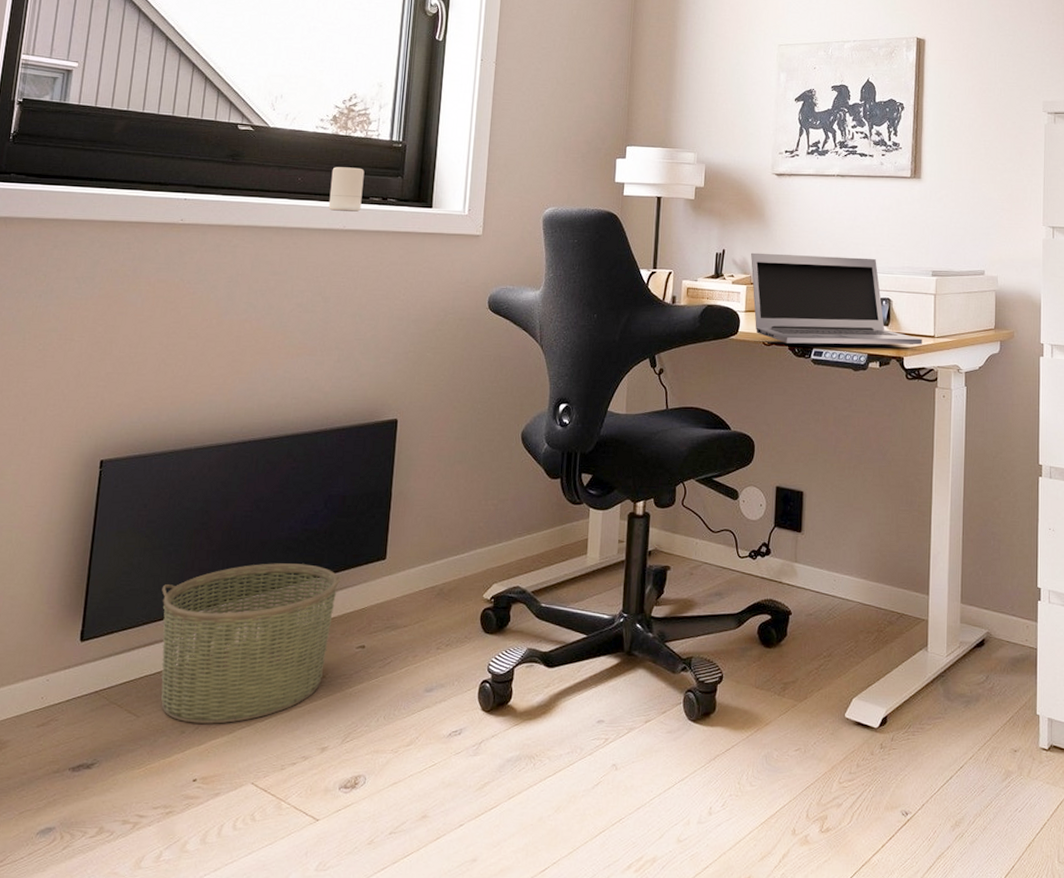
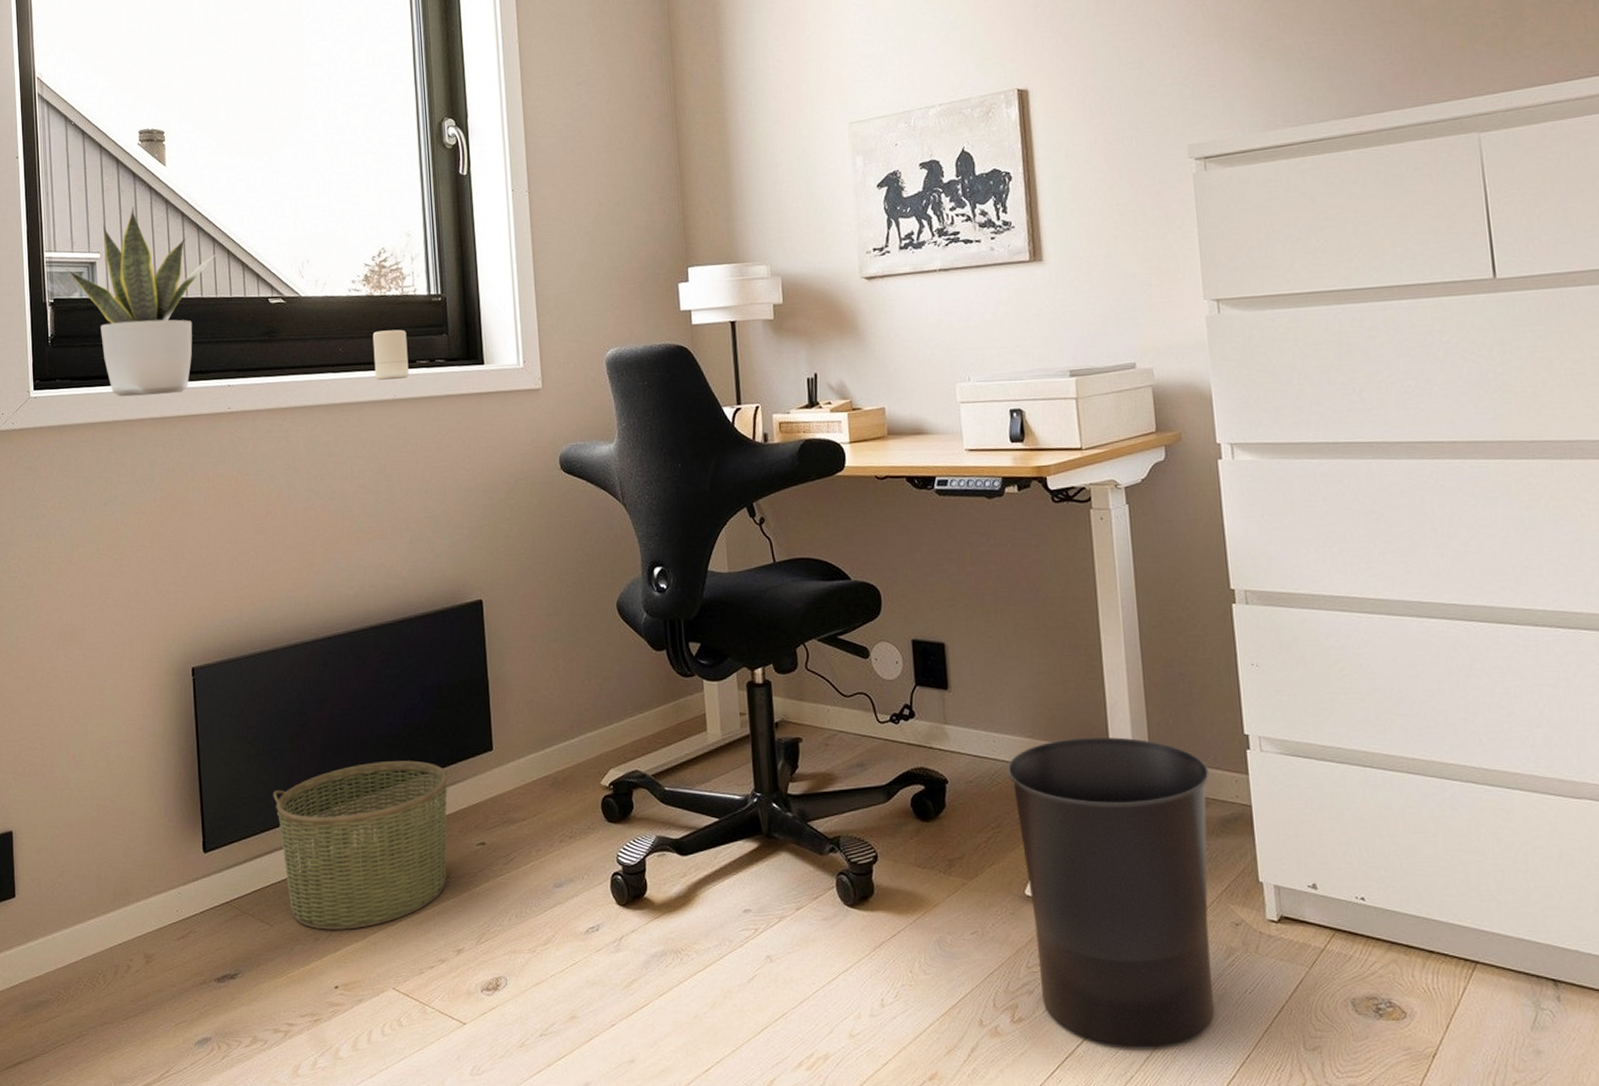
potted plant: none [42,24,196,200] -> present [67,206,218,397]
laptop: present [751,252,922,345] -> none [848,363,1067,475]
waste bin: none [843,582,1007,857] -> present [1007,737,1214,1046]

